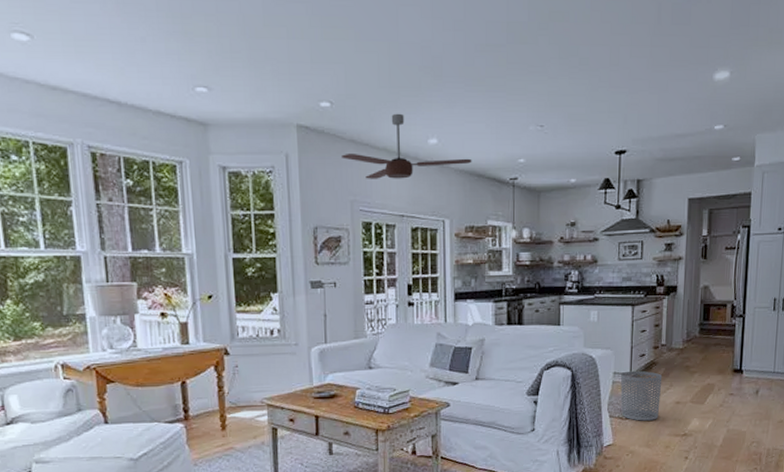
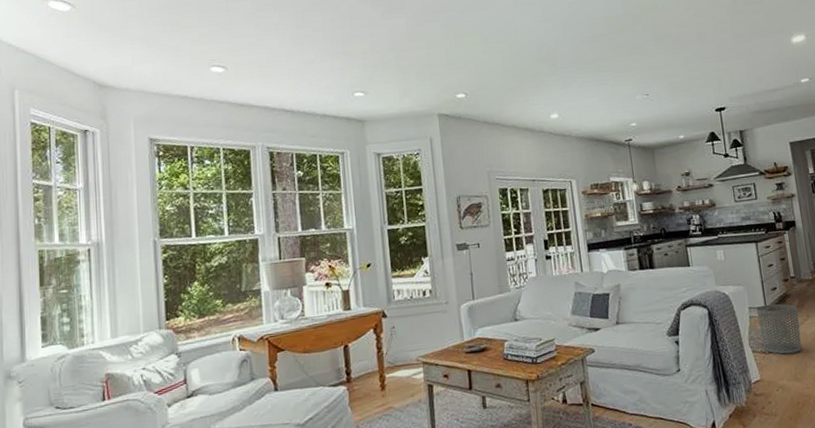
ceiling fan: present [342,113,472,179] -> none [477,96,590,152]

